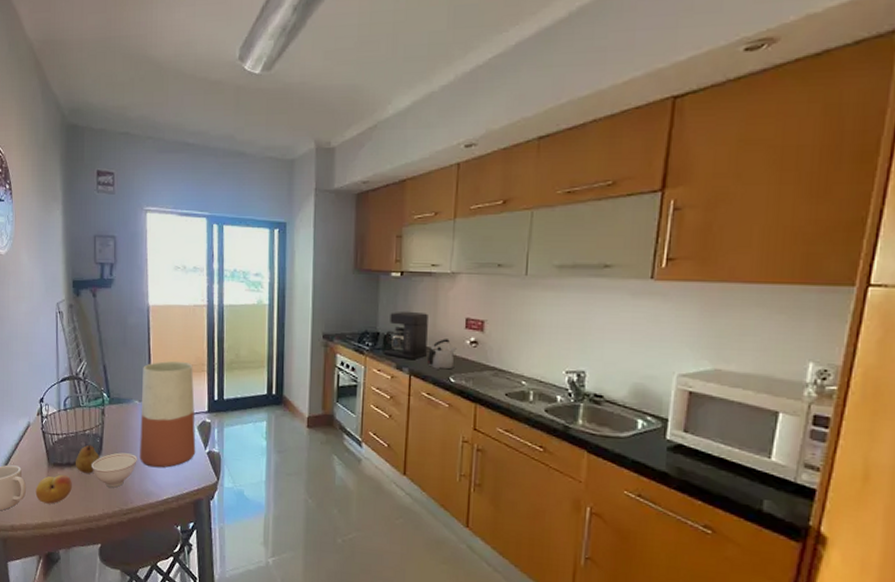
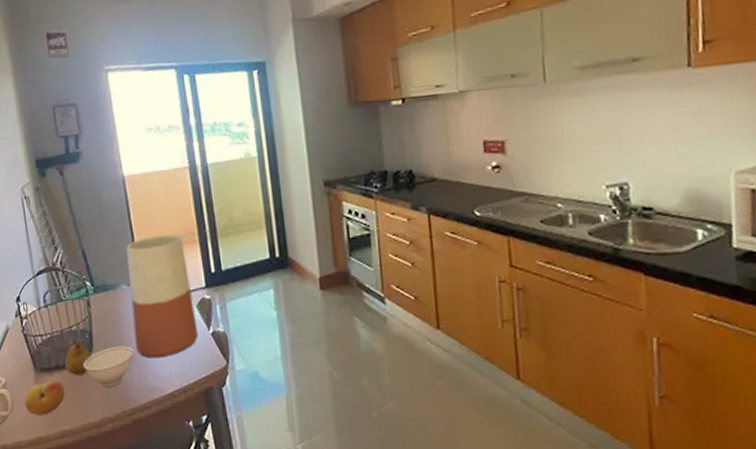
coffee maker: present [384,311,428,360] -> none [395,141,444,197]
kettle: present [428,339,457,370] -> none [446,167,478,204]

